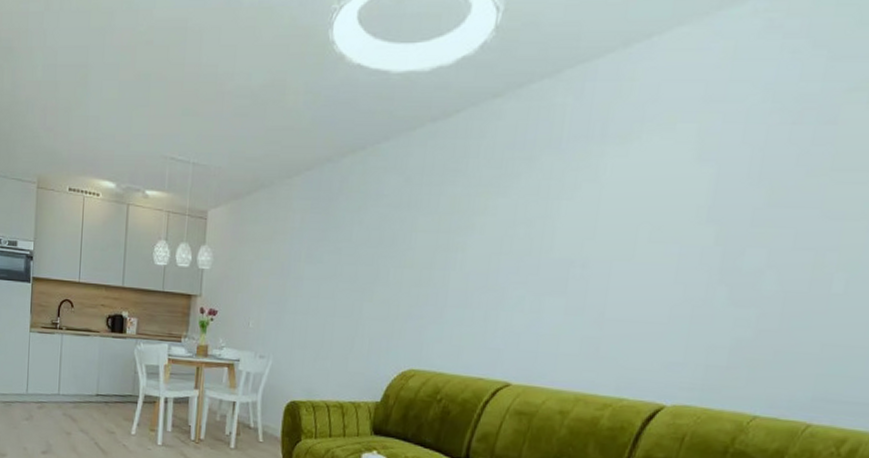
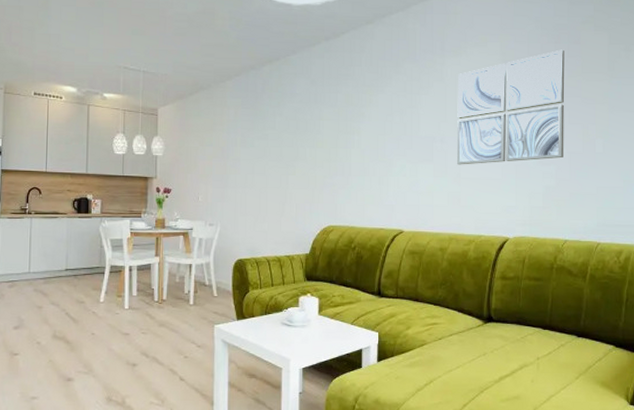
wall art: none [600,134,806,301] -> present [456,49,565,165]

